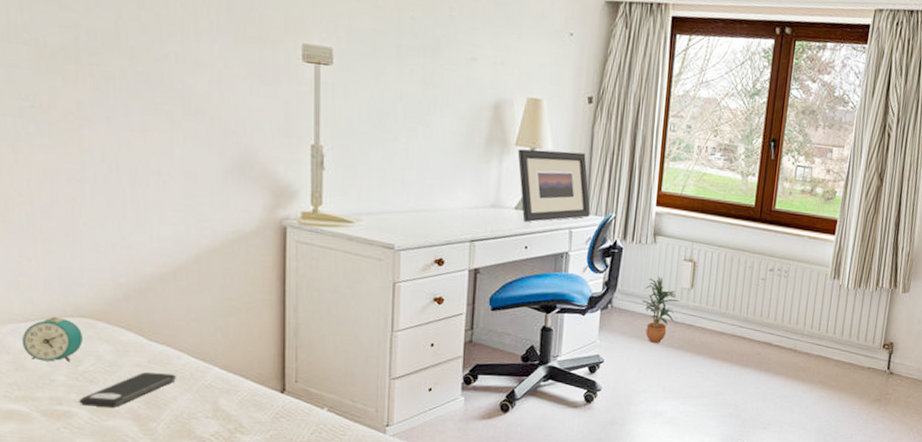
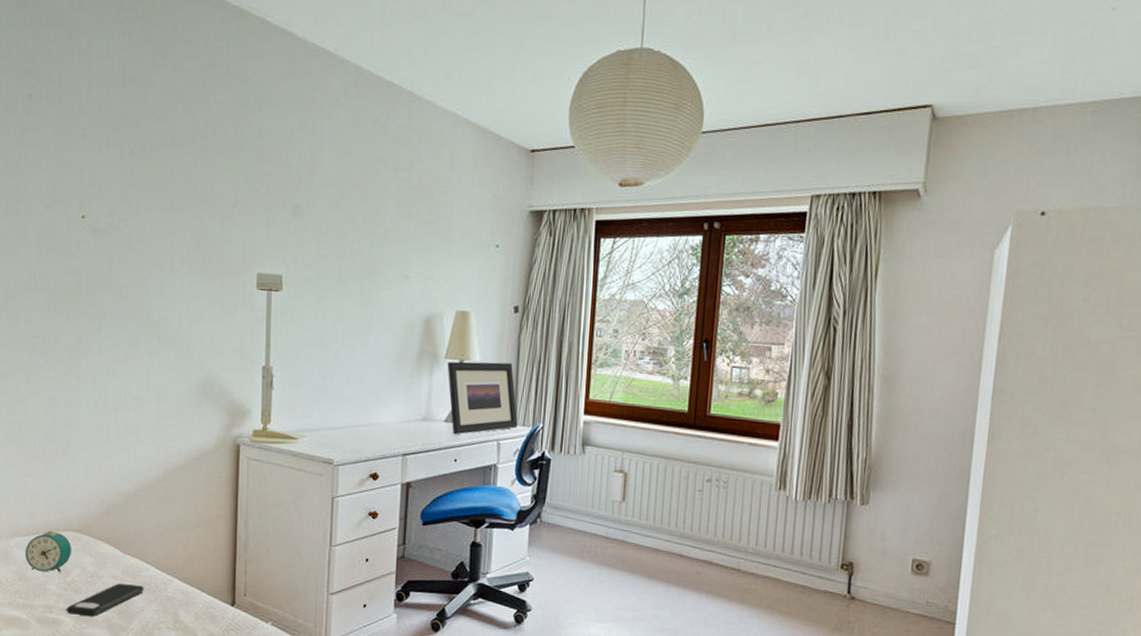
potted plant: present [642,276,680,343] -> none [571,488,611,560]

